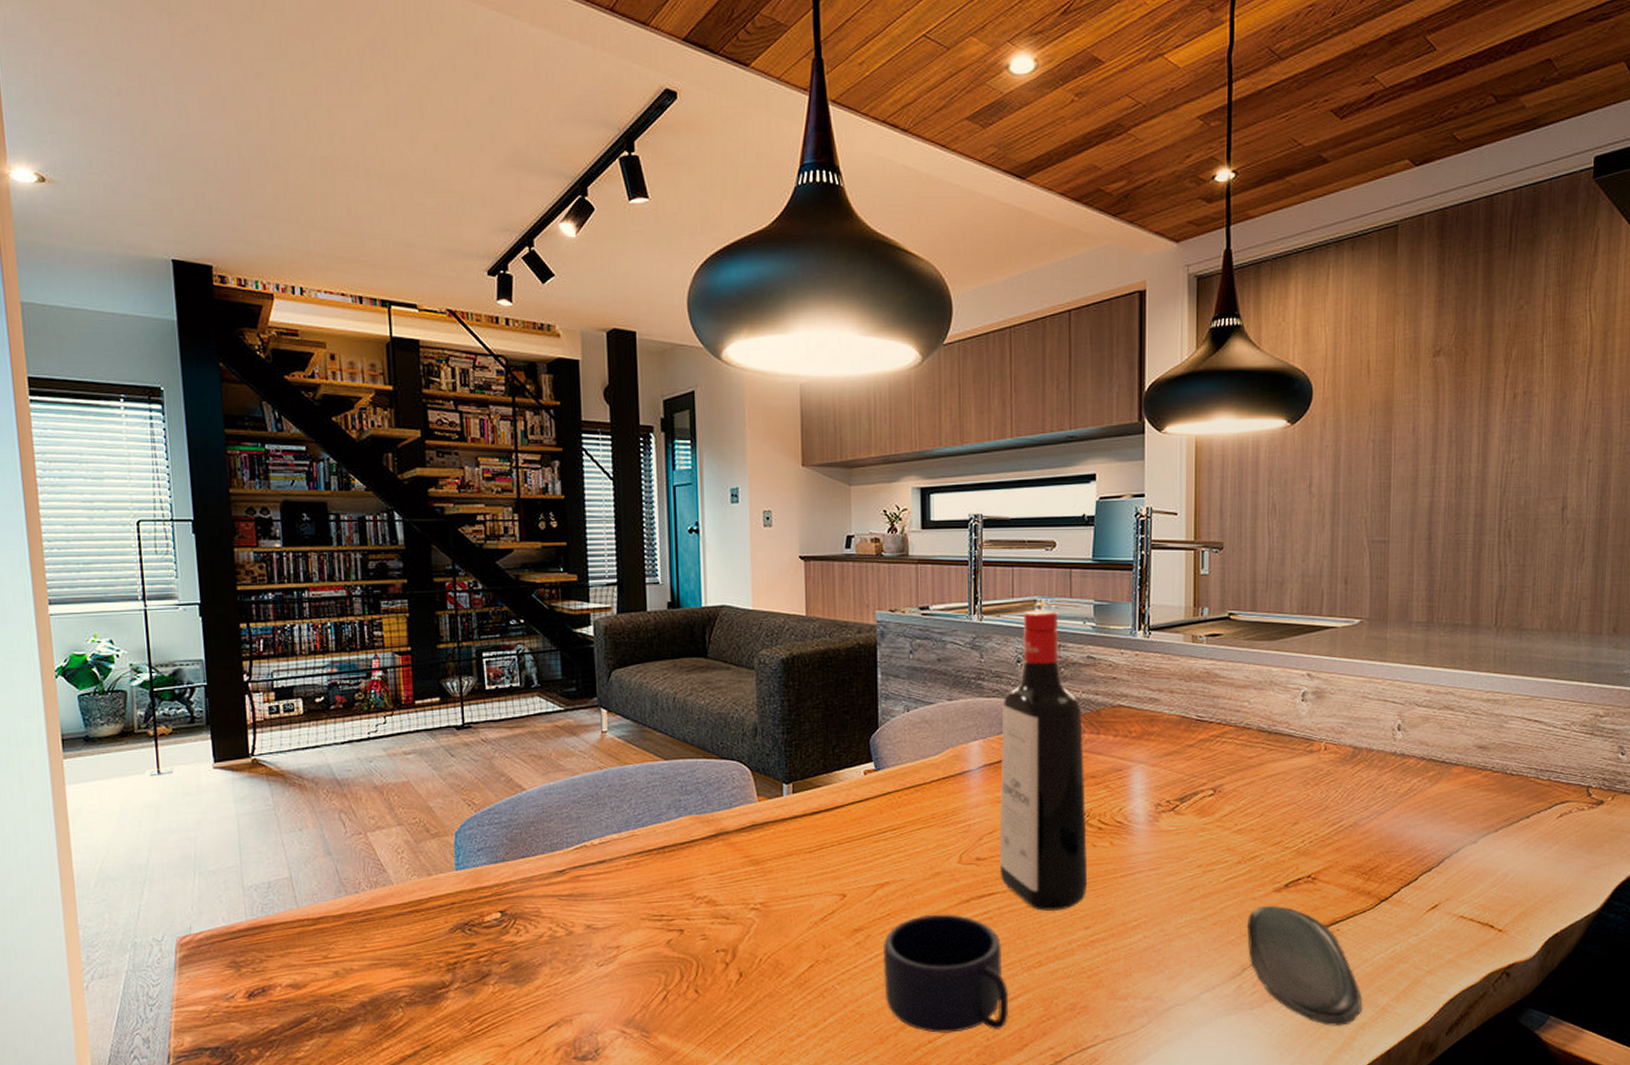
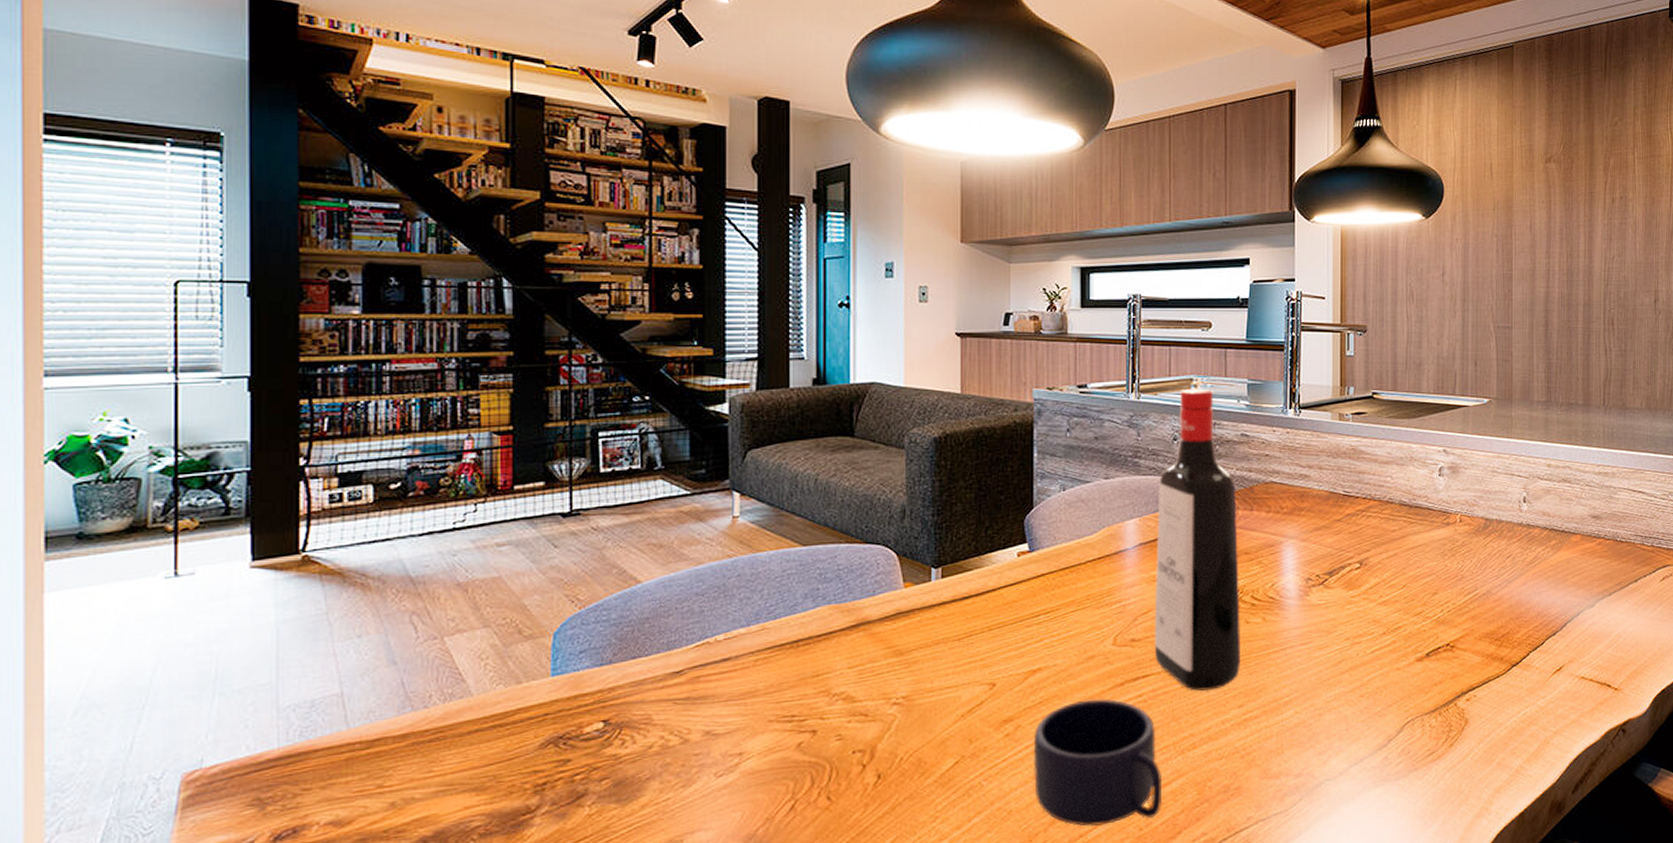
oval tray: present [1246,905,1362,1027] -> none [1391,674,1497,792]

